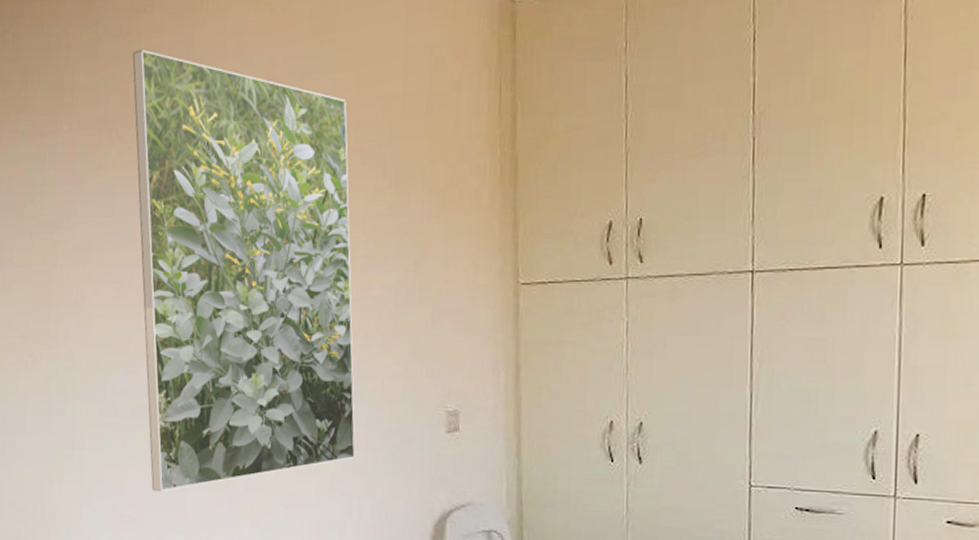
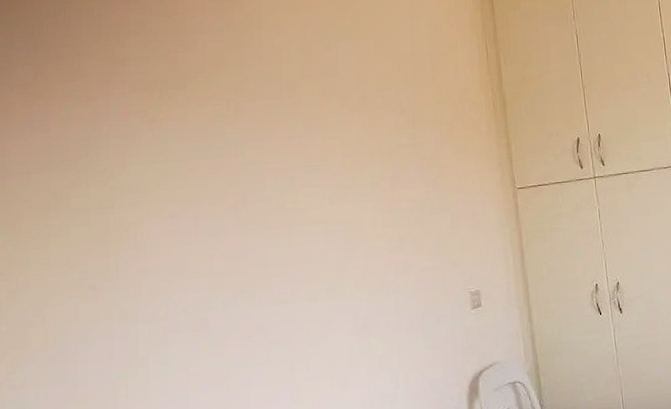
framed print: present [132,50,356,492] -> none [178,26,398,394]

